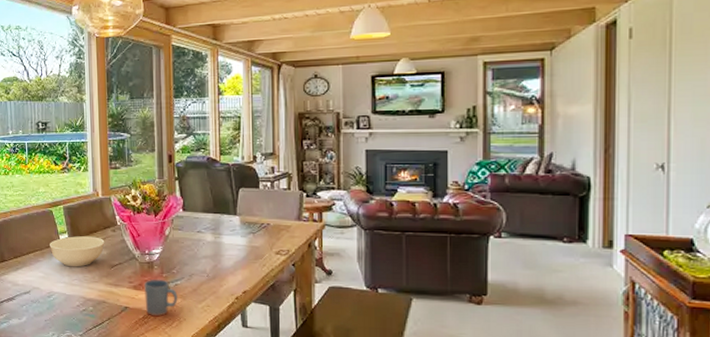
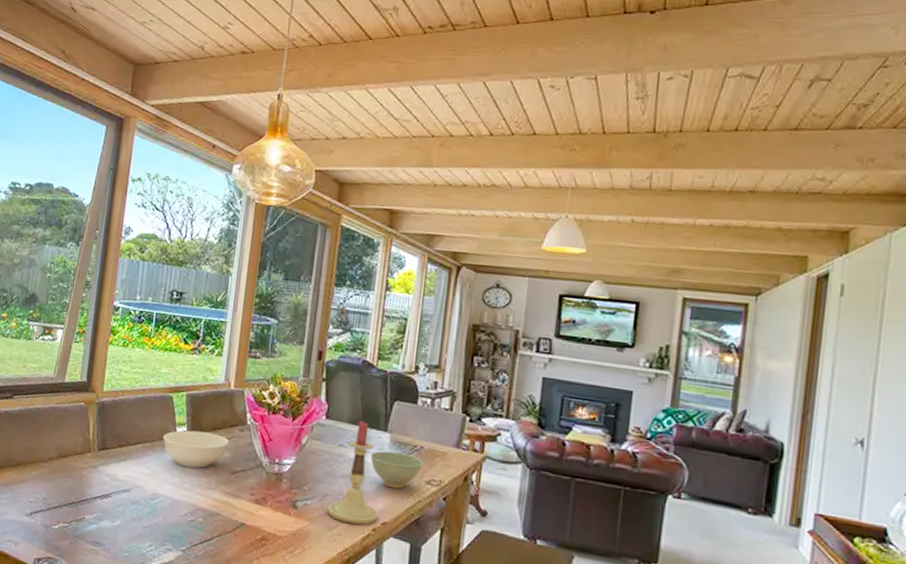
mug: present [144,279,178,316] -> none [265,494,306,540]
candlestick: none [195,208,239,296] -> present [327,420,379,526]
bowl: none [225,231,271,262] -> present [370,451,424,489]

